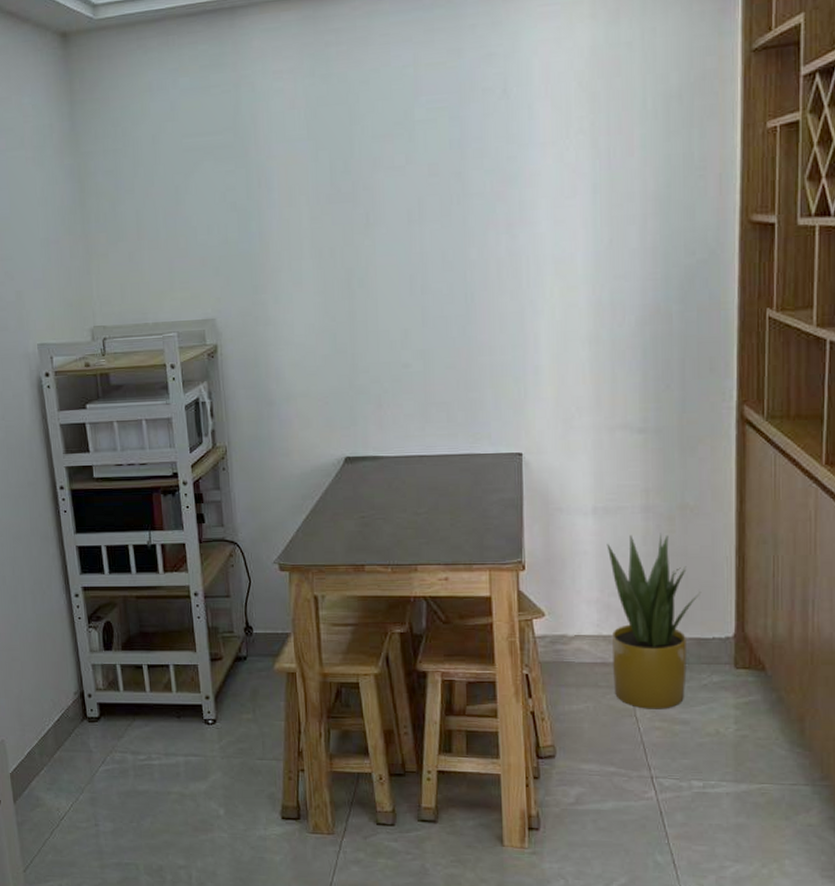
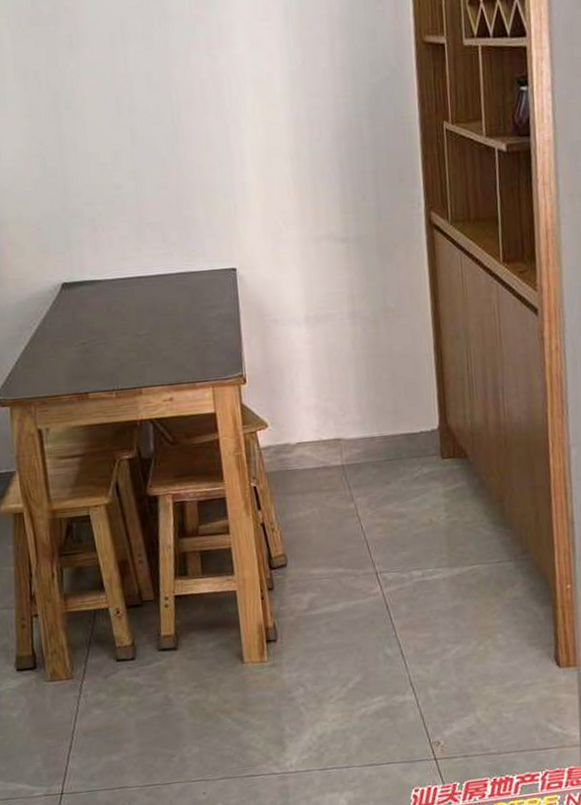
planter: present [607,532,702,709] -> none [320,336,408,508]

